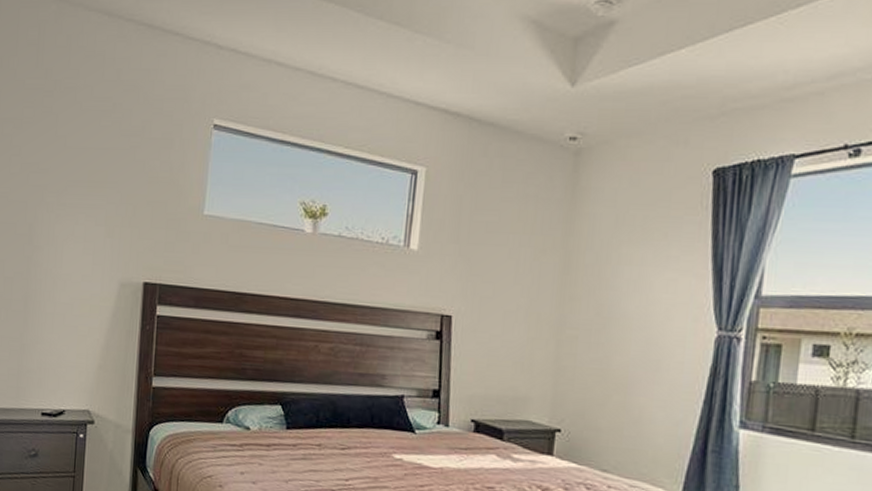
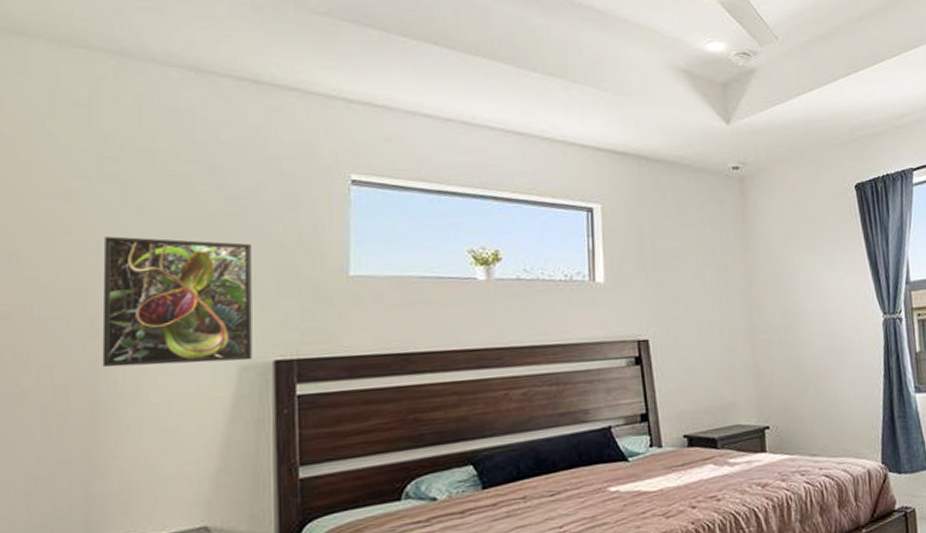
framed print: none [33,160,136,279] -> present [102,236,253,368]

